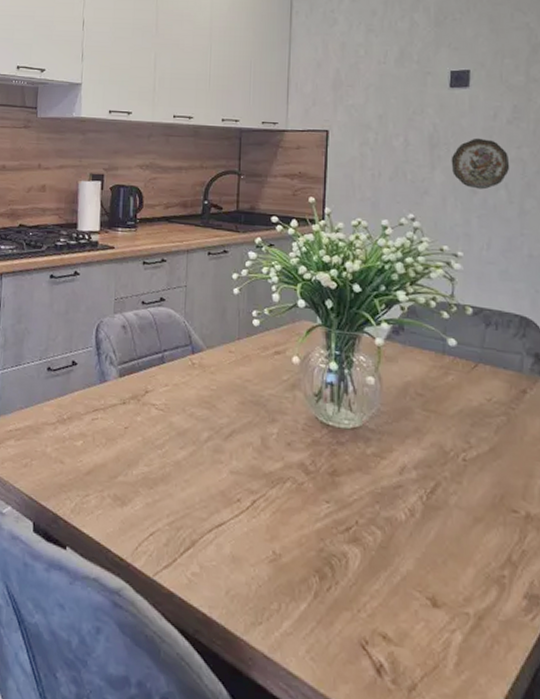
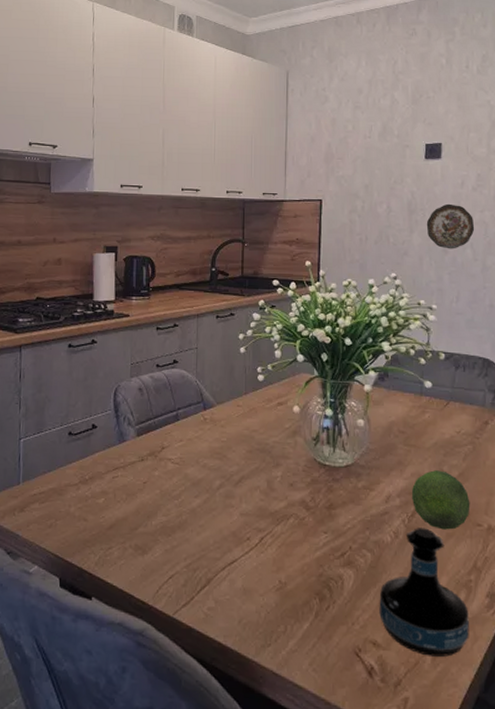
tequila bottle: none [390,507,502,664] -> present [379,528,469,657]
fruit: none [430,442,504,514] -> present [411,470,470,530]

